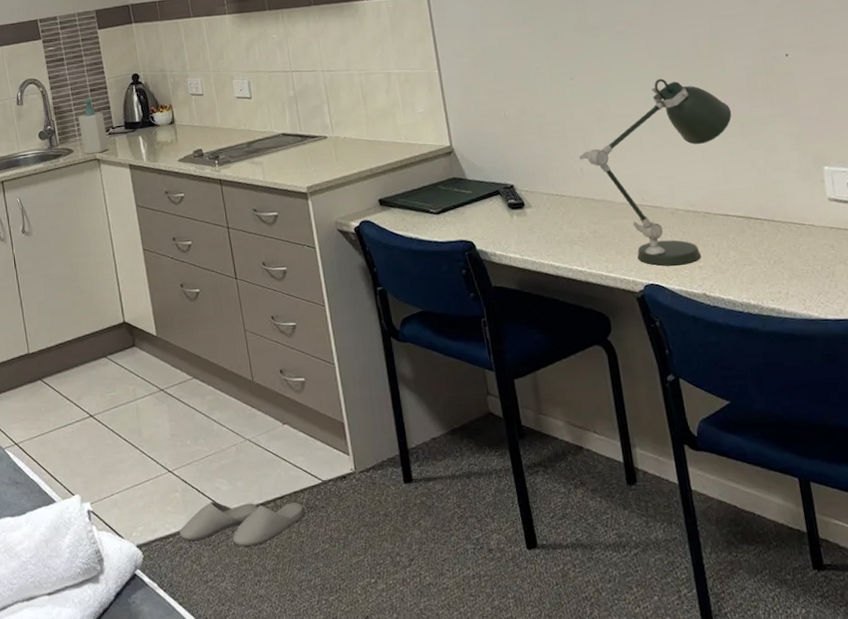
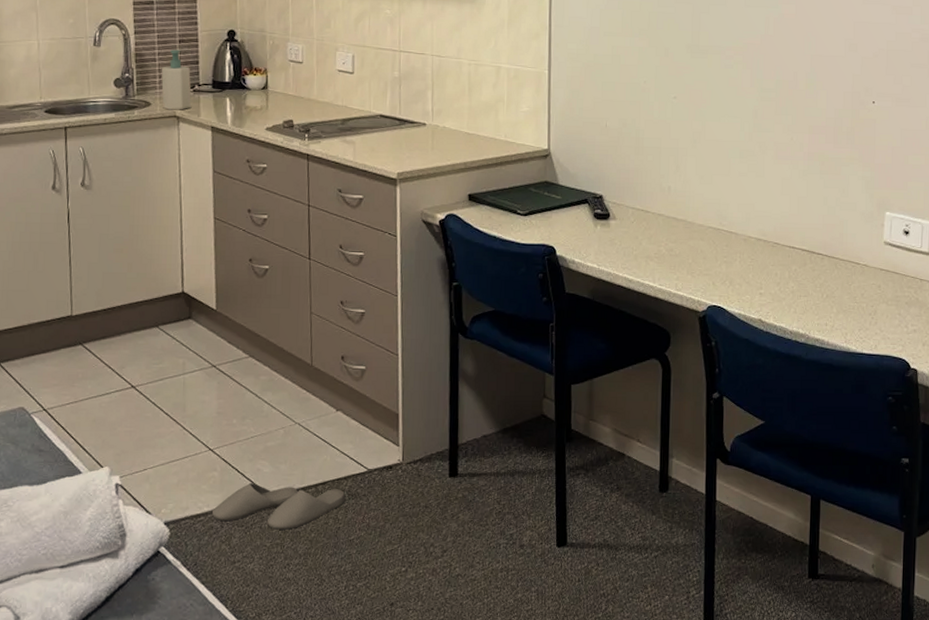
desk lamp: present [579,78,732,267] -> none [669,109,815,290]

